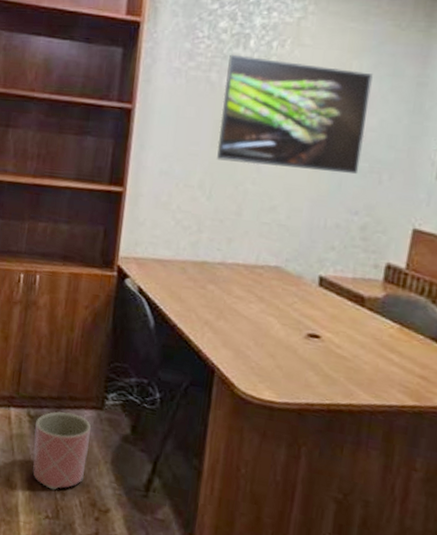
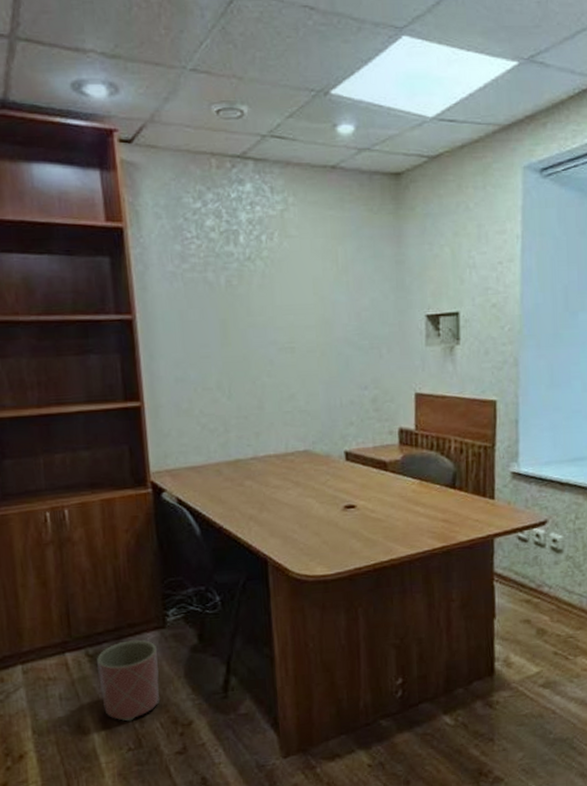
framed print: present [217,54,373,174] -> none [222,252,361,359]

